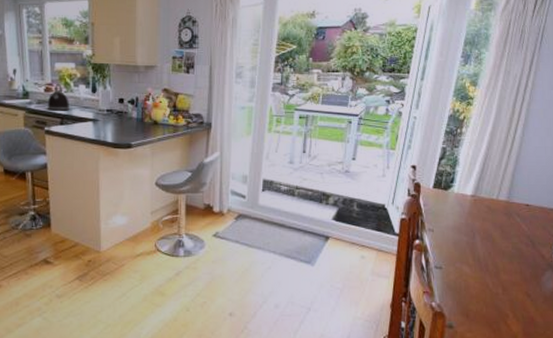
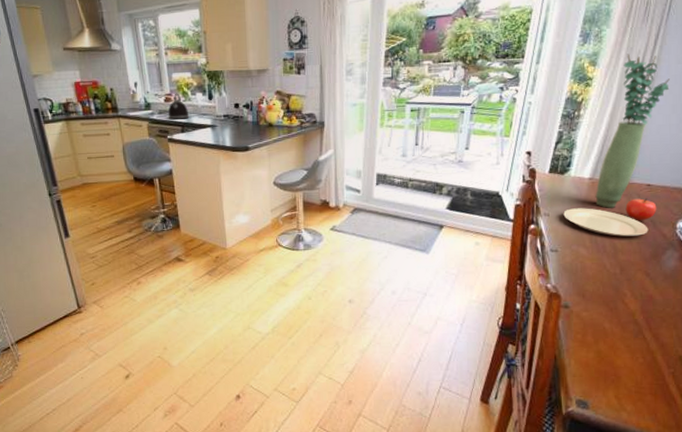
plate: none [447,225,528,256] -> present [563,208,649,237]
vase: none [477,77,544,226] -> present [595,53,670,208]
fruit: none [506,218,536,241] -> present [625,198,657,221]

